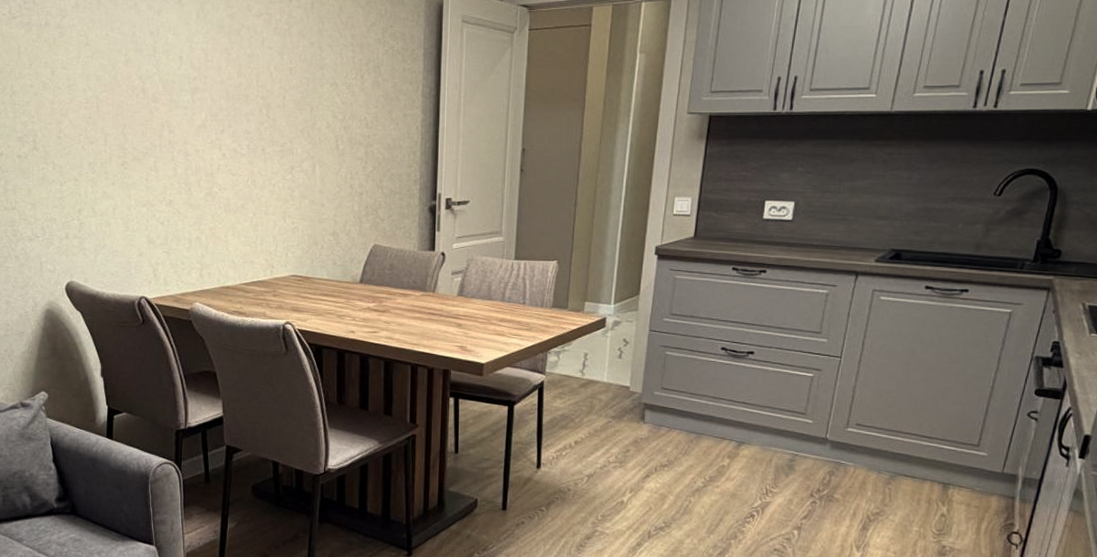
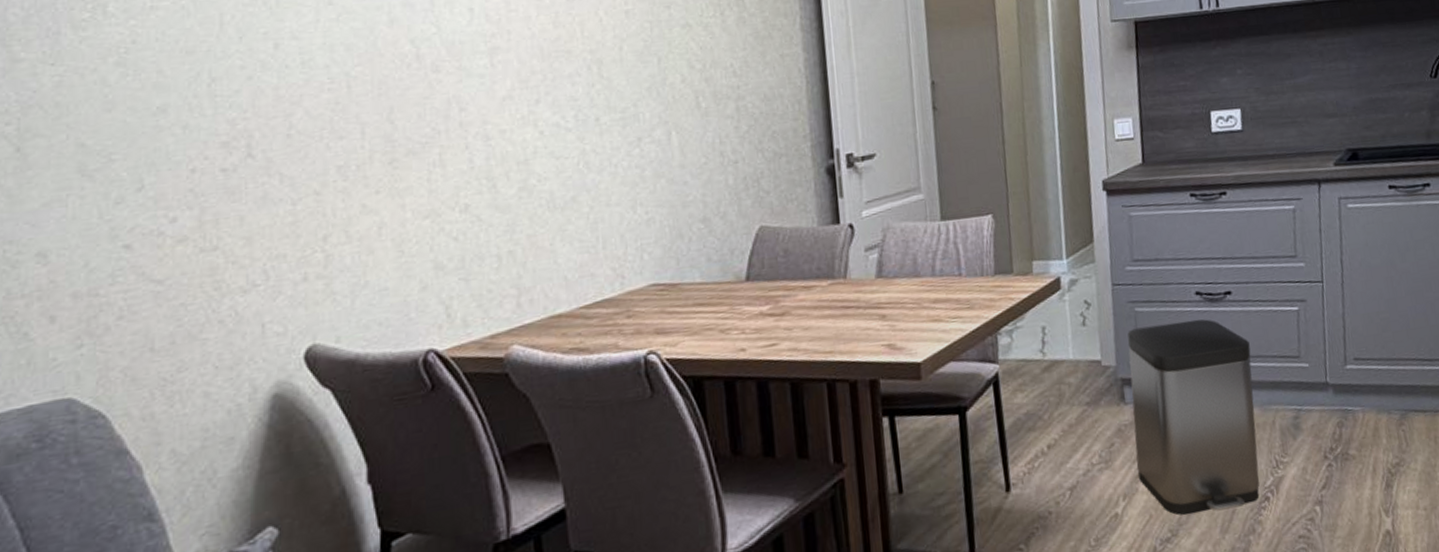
pedal bin: none [645,367,762,517] -> present [1127,319,1259,515]

